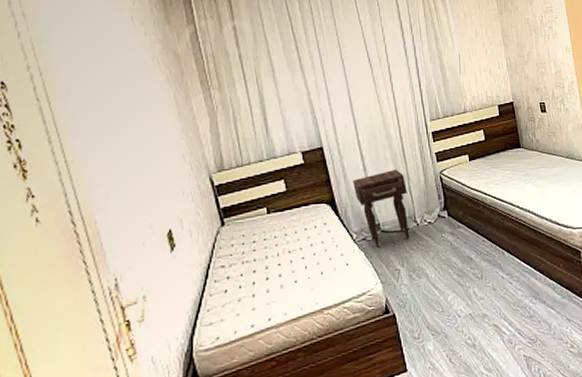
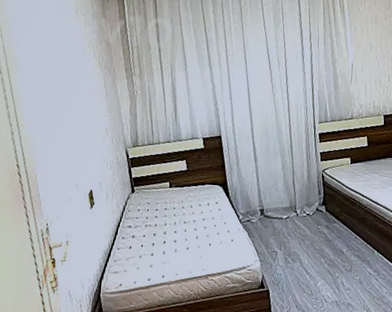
nightstand: present [353,169,410,247] -> none [244,162,291,230]

